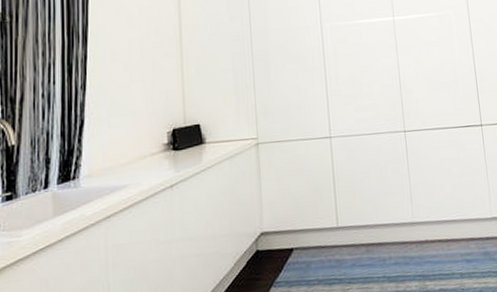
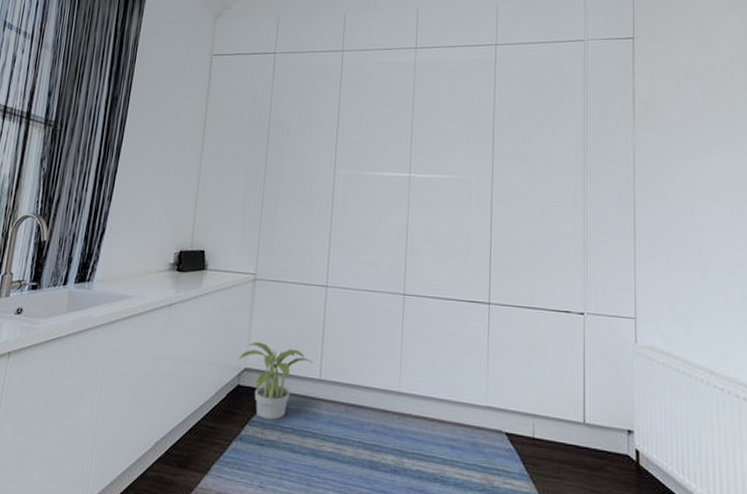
potted plant: none [252,203,328,278] -> present [238,341,313,420]

